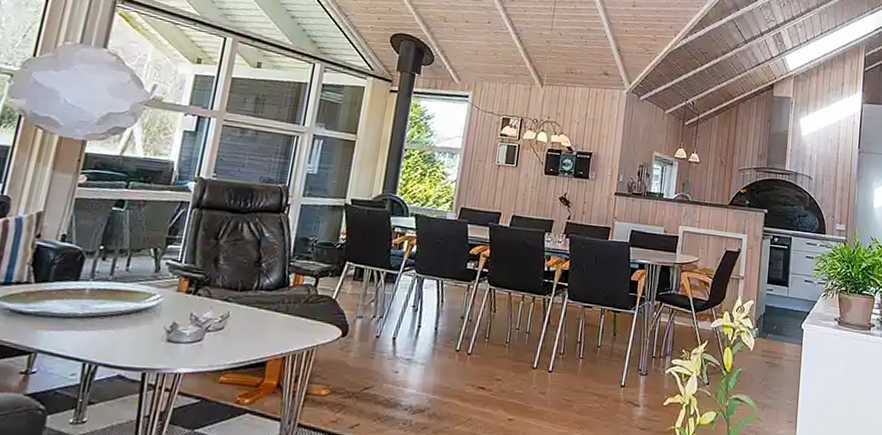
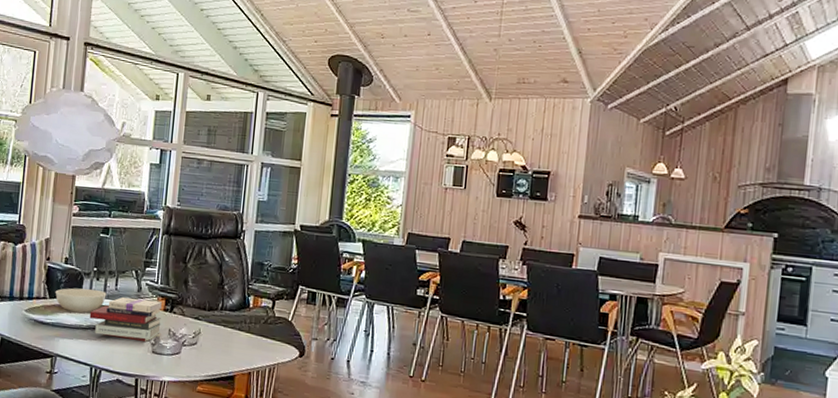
bowl: none [43,269,114,300] -> present [55,288,107,314]
books: none [88,278,186,330] -> present [89,296,163,342]

